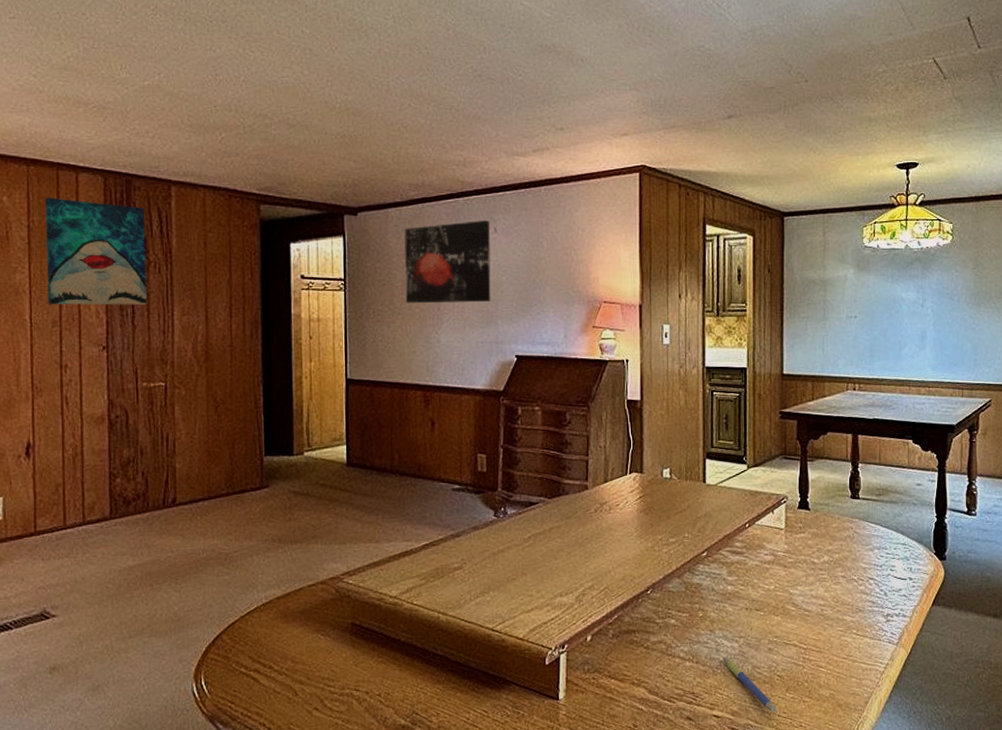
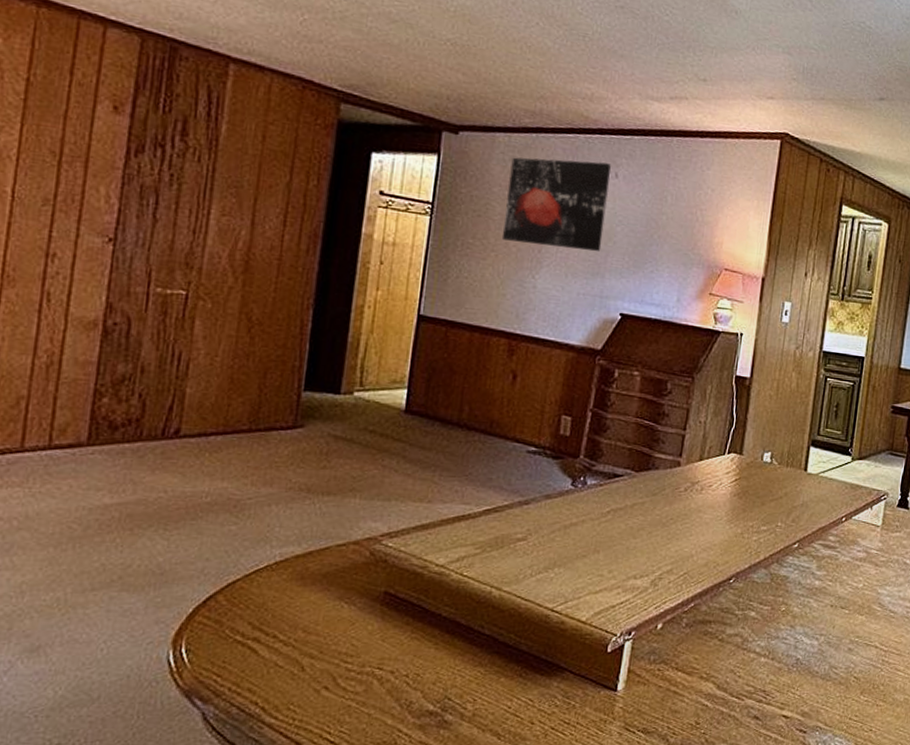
wall art: present [44,197,147,305] -> none [40,49,191,196]
pen: present [723,656,776,713] -> none [800,654,849,716]

